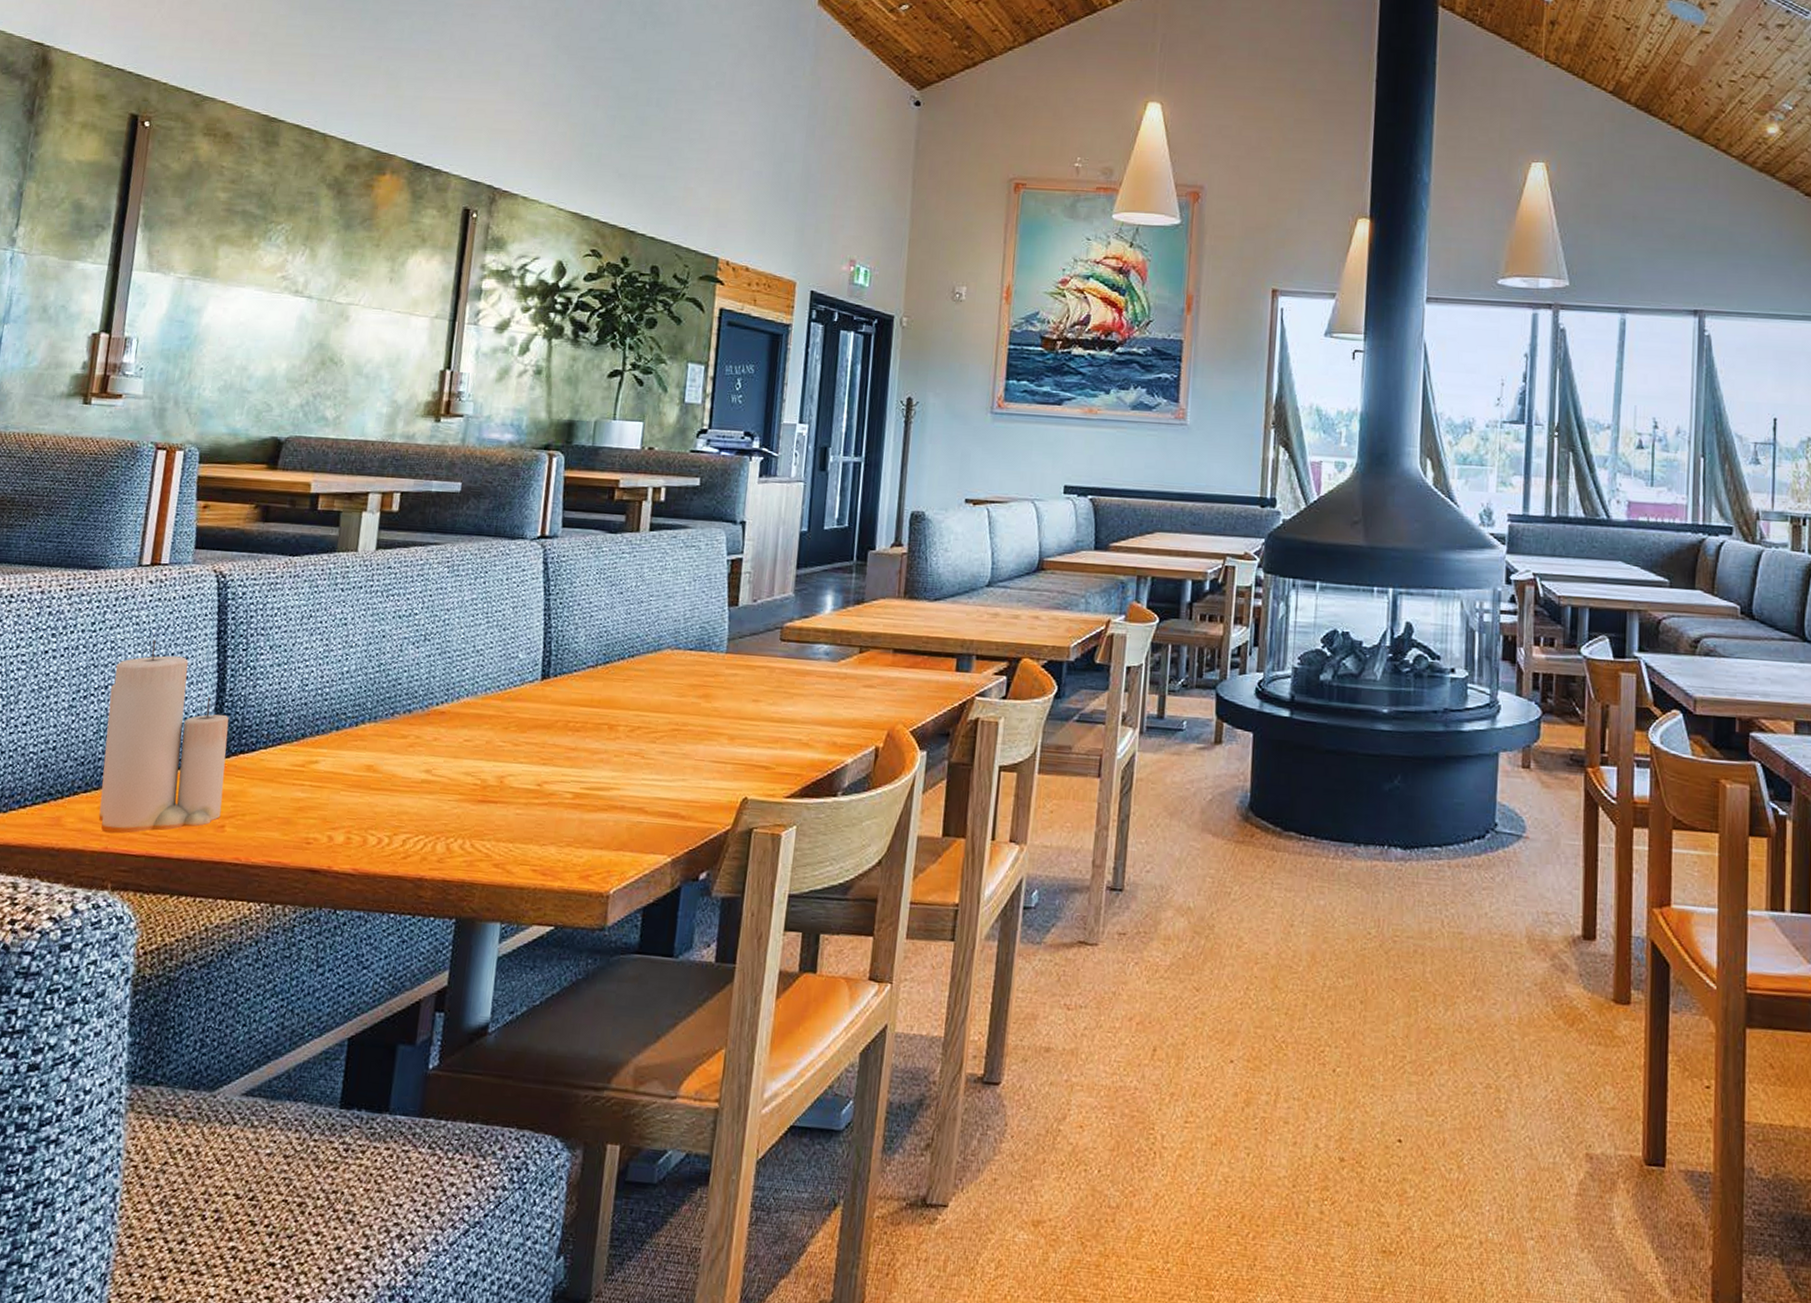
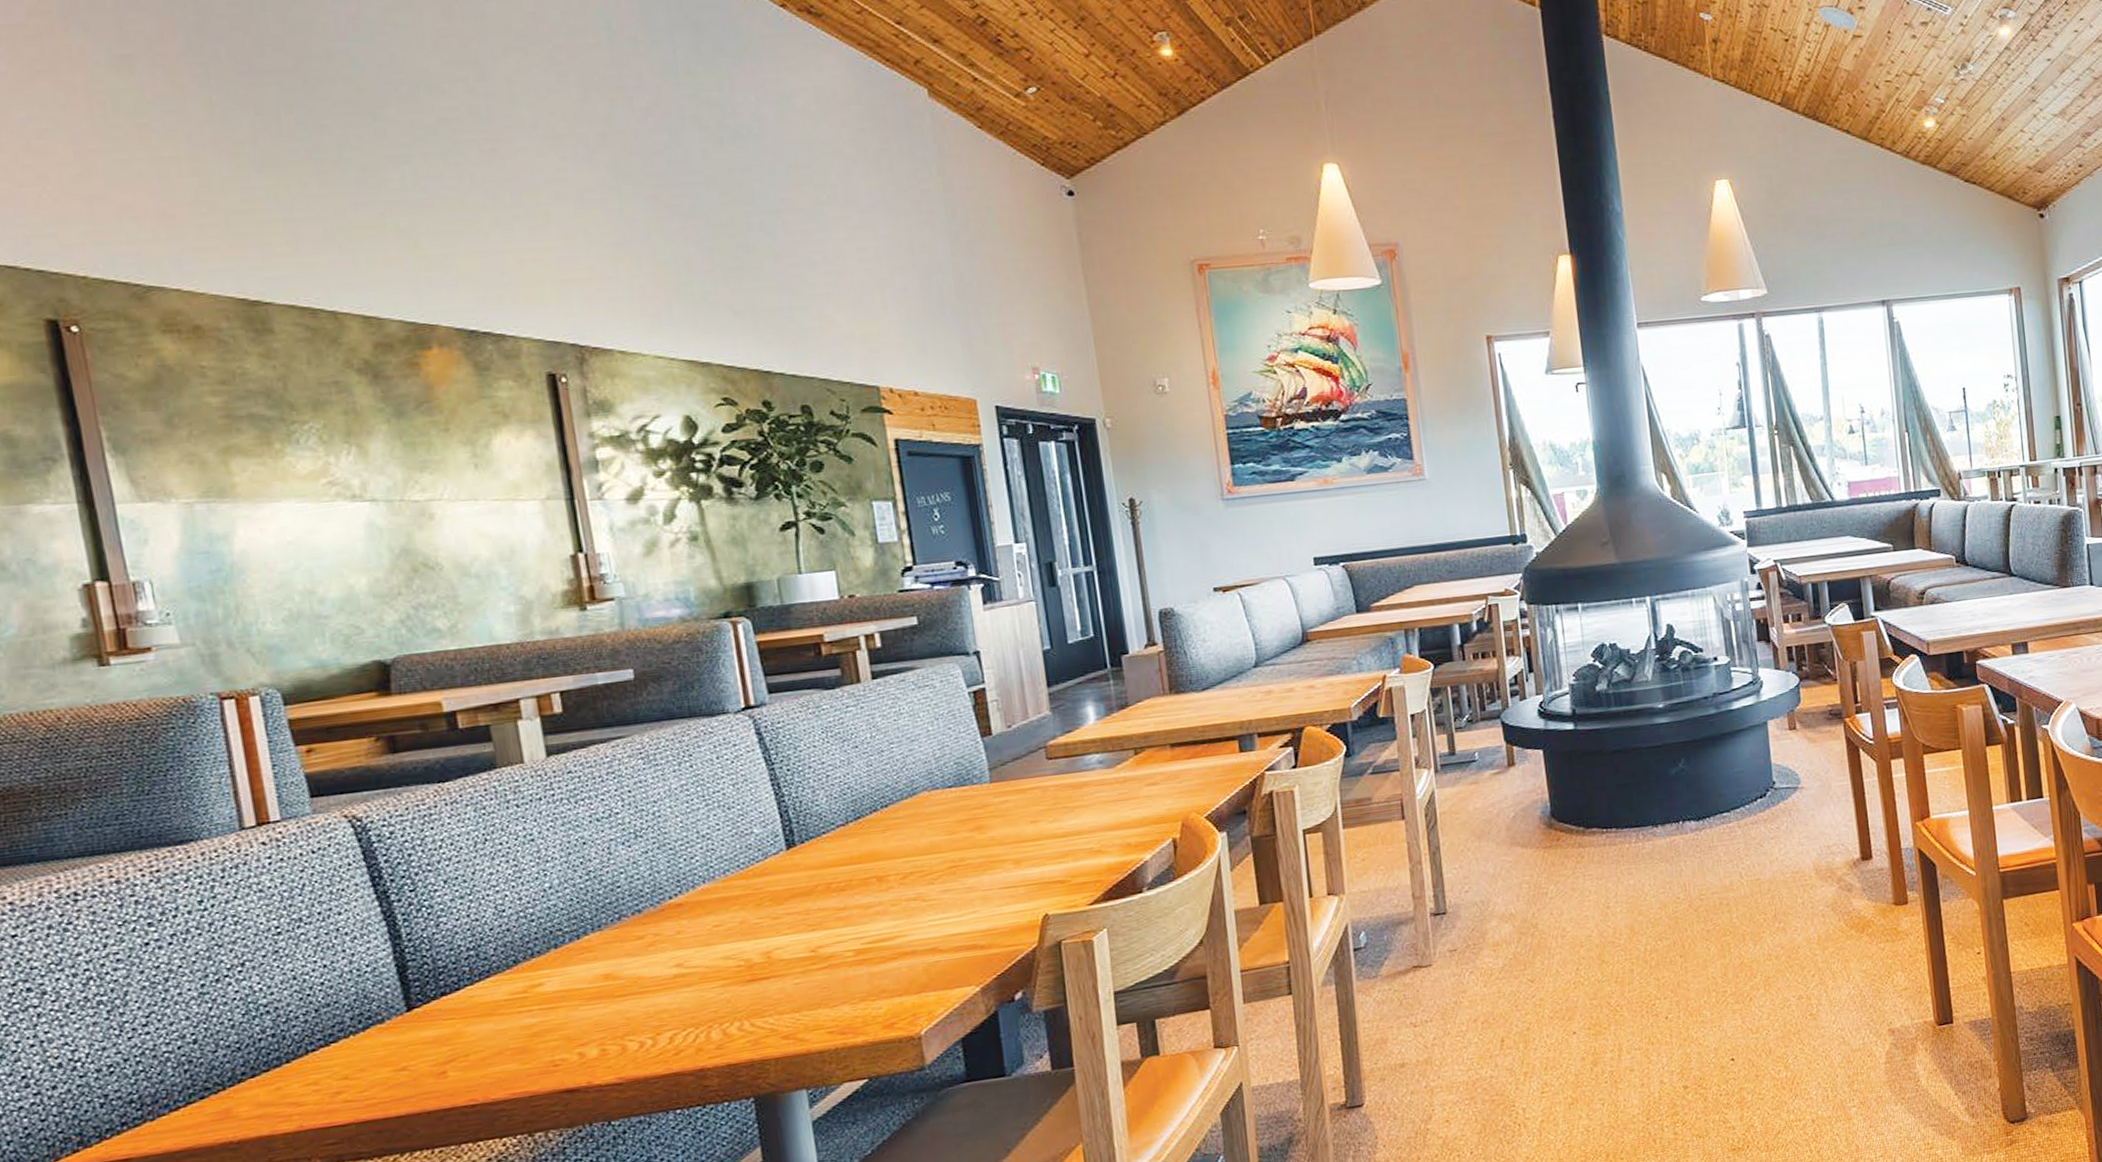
candle: present [98,639,229,834] -> none [247,902,438,1112]

